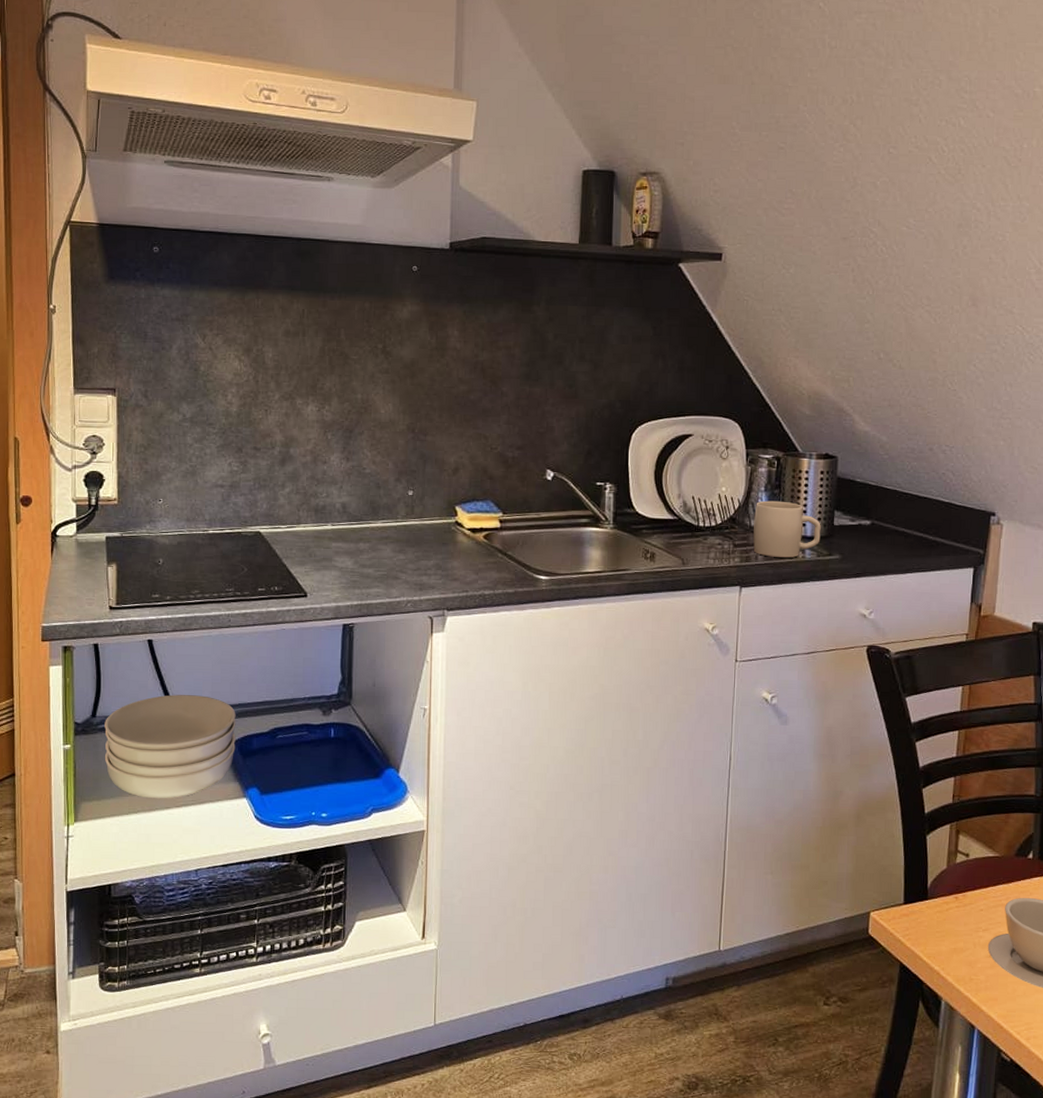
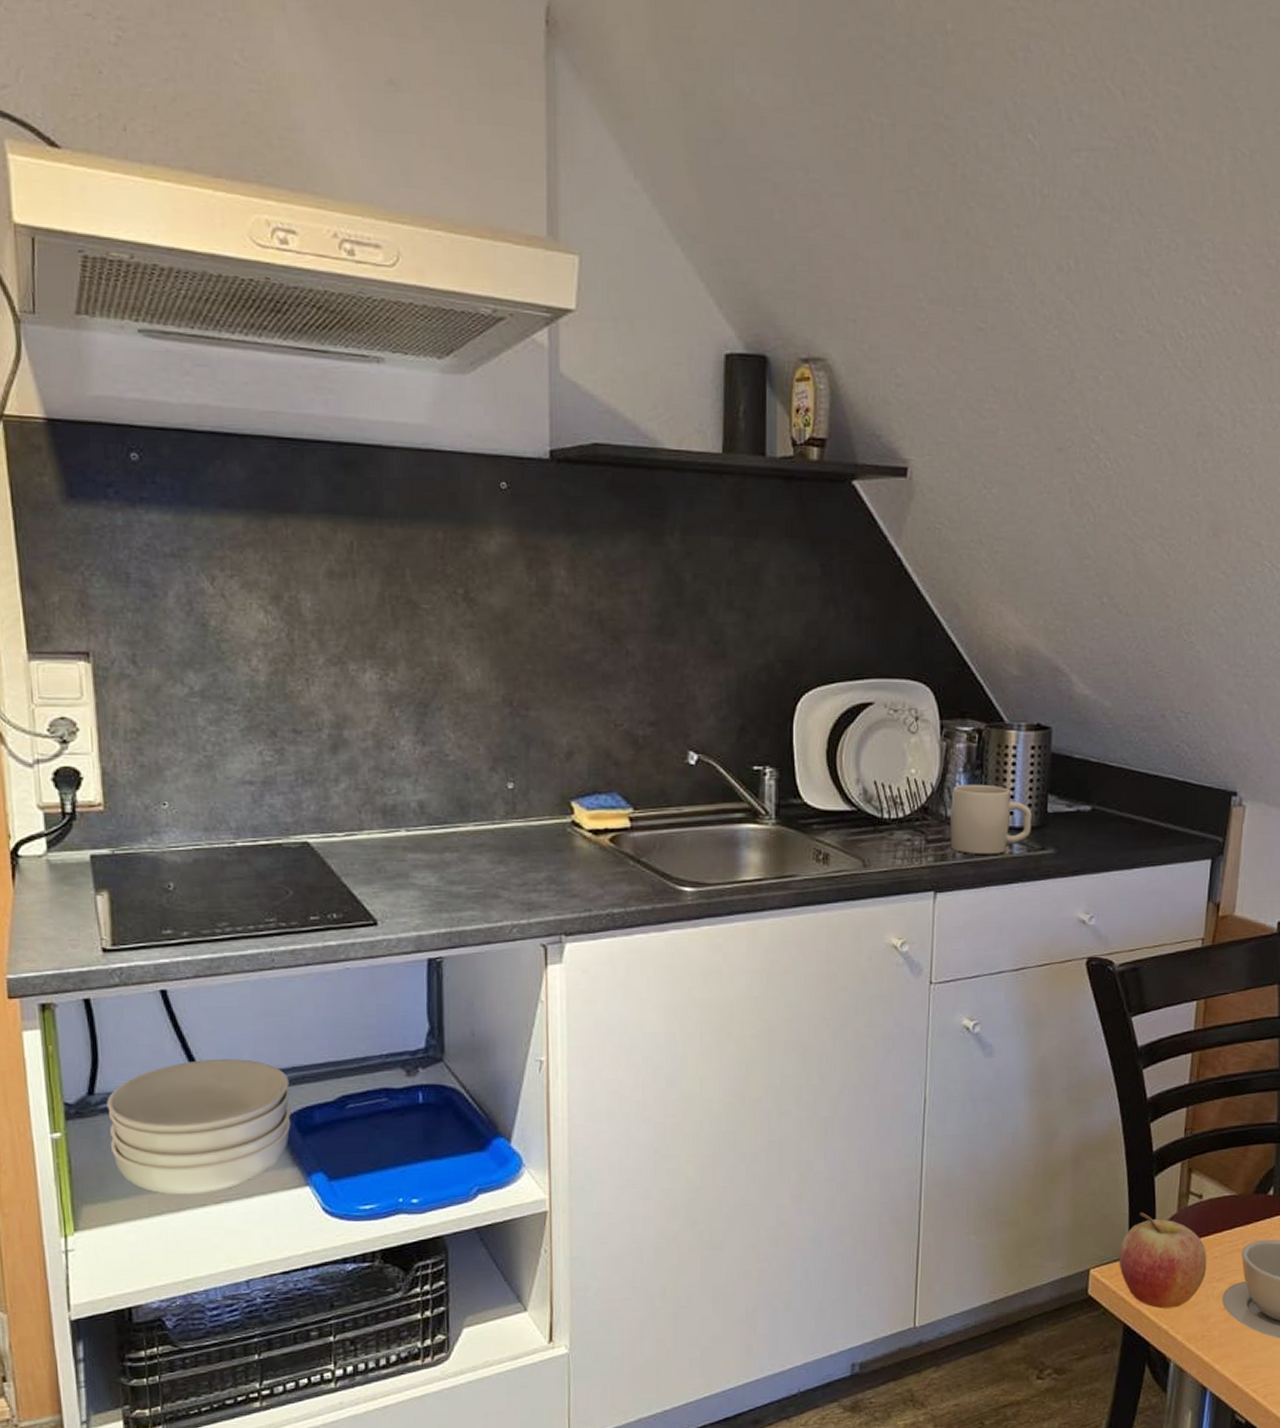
fruit: none [895,865,974,952] -> present [1119,1212,1207,1309]

